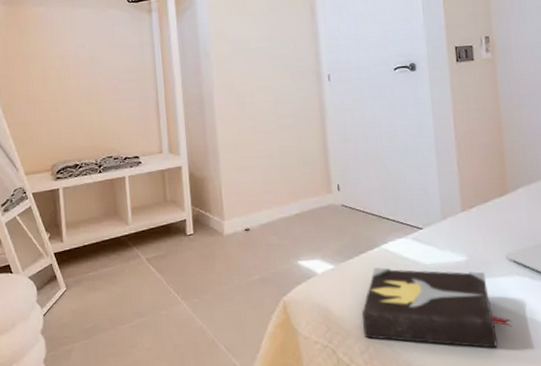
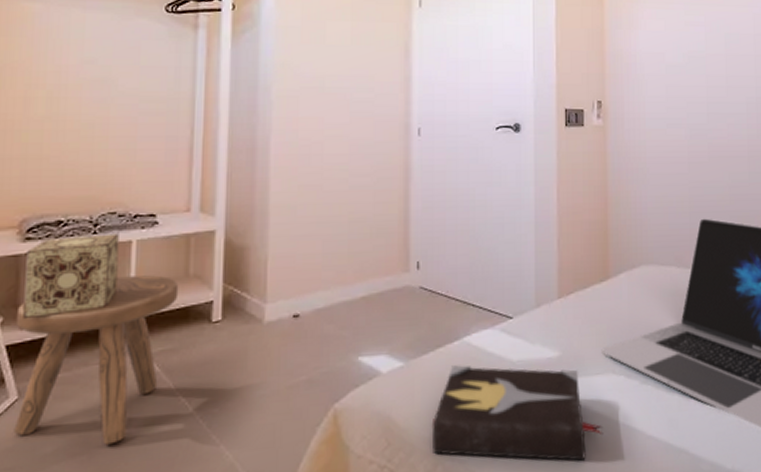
stool: none [57,201,162,323] -> present [13,275,179,445]
decorative box: none [58,172,120,235] -> present [23,233,119,320]

